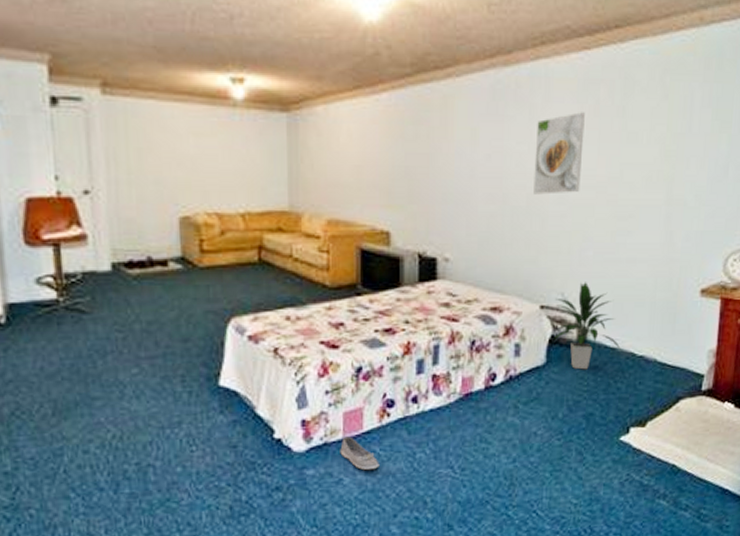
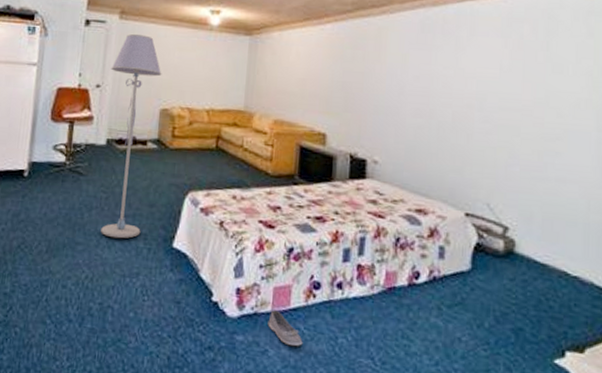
floor lamp: none [101,116,176,386] -> present [101,34,162,239]
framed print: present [533,112,585,195] -> none [459,45,509,114]
indoor plant: present [554,282,621,370] -> none [480,195,552,282]

